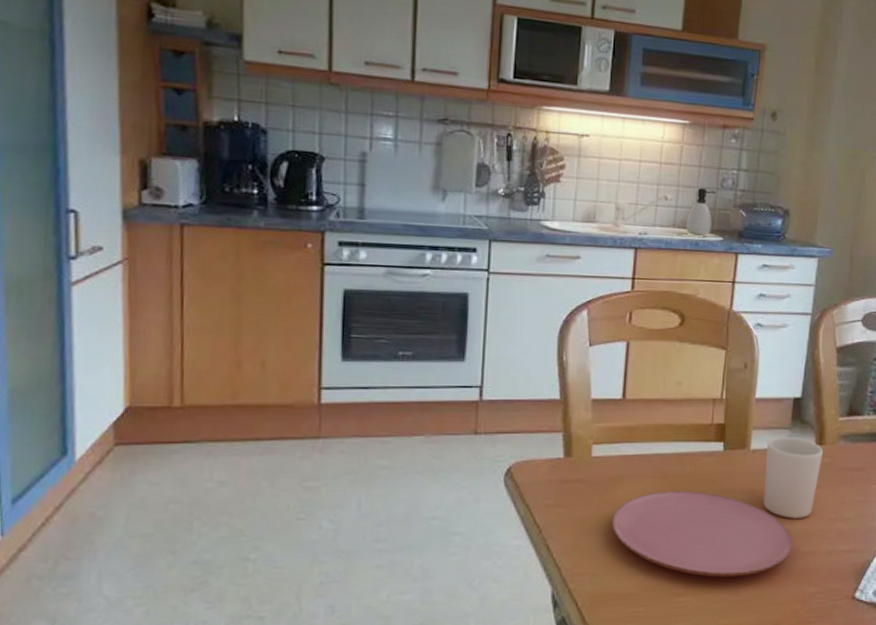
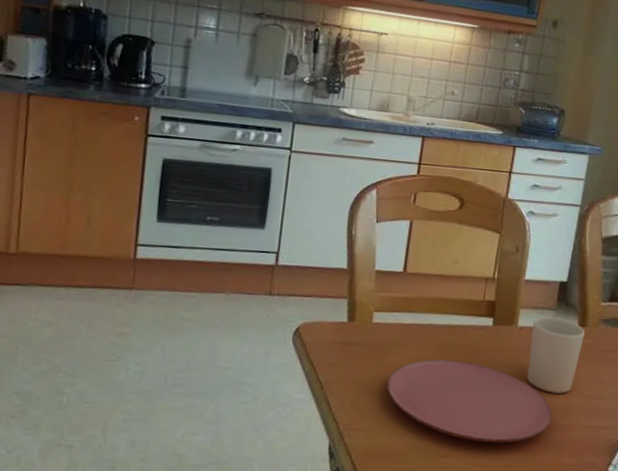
soap dispenser: present [685,188,716,236] -> none [469,86,499,129]

